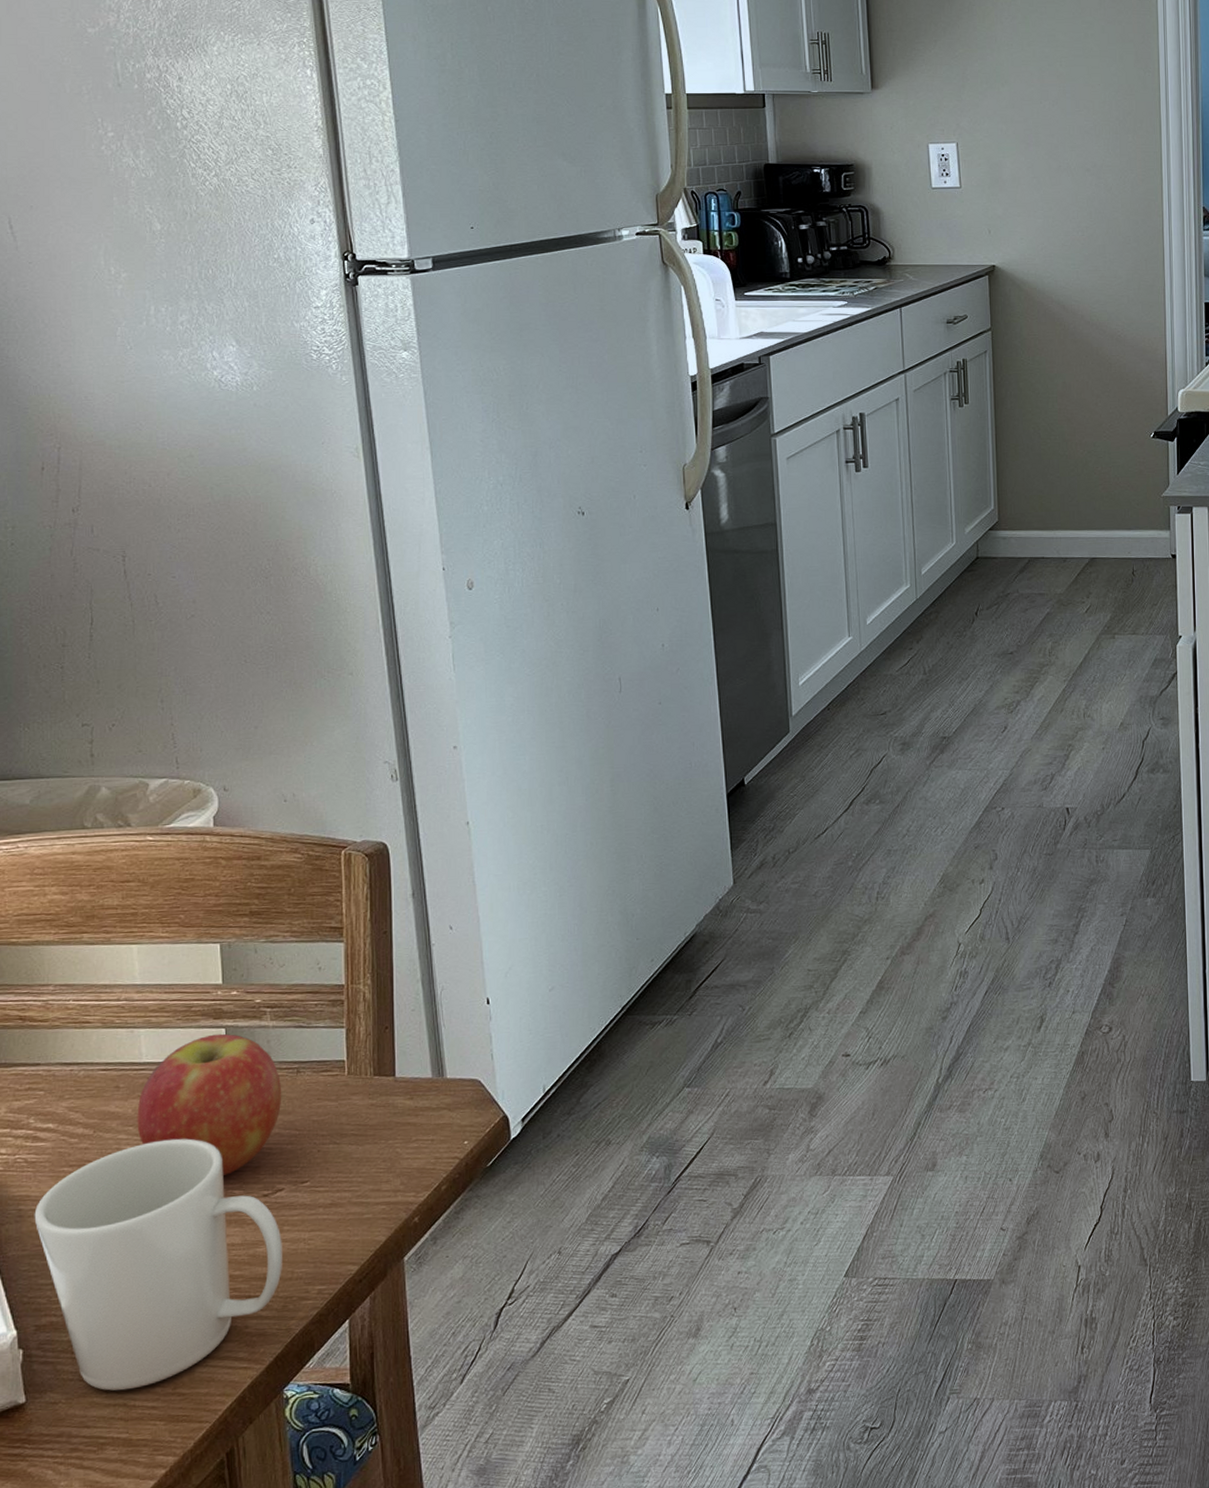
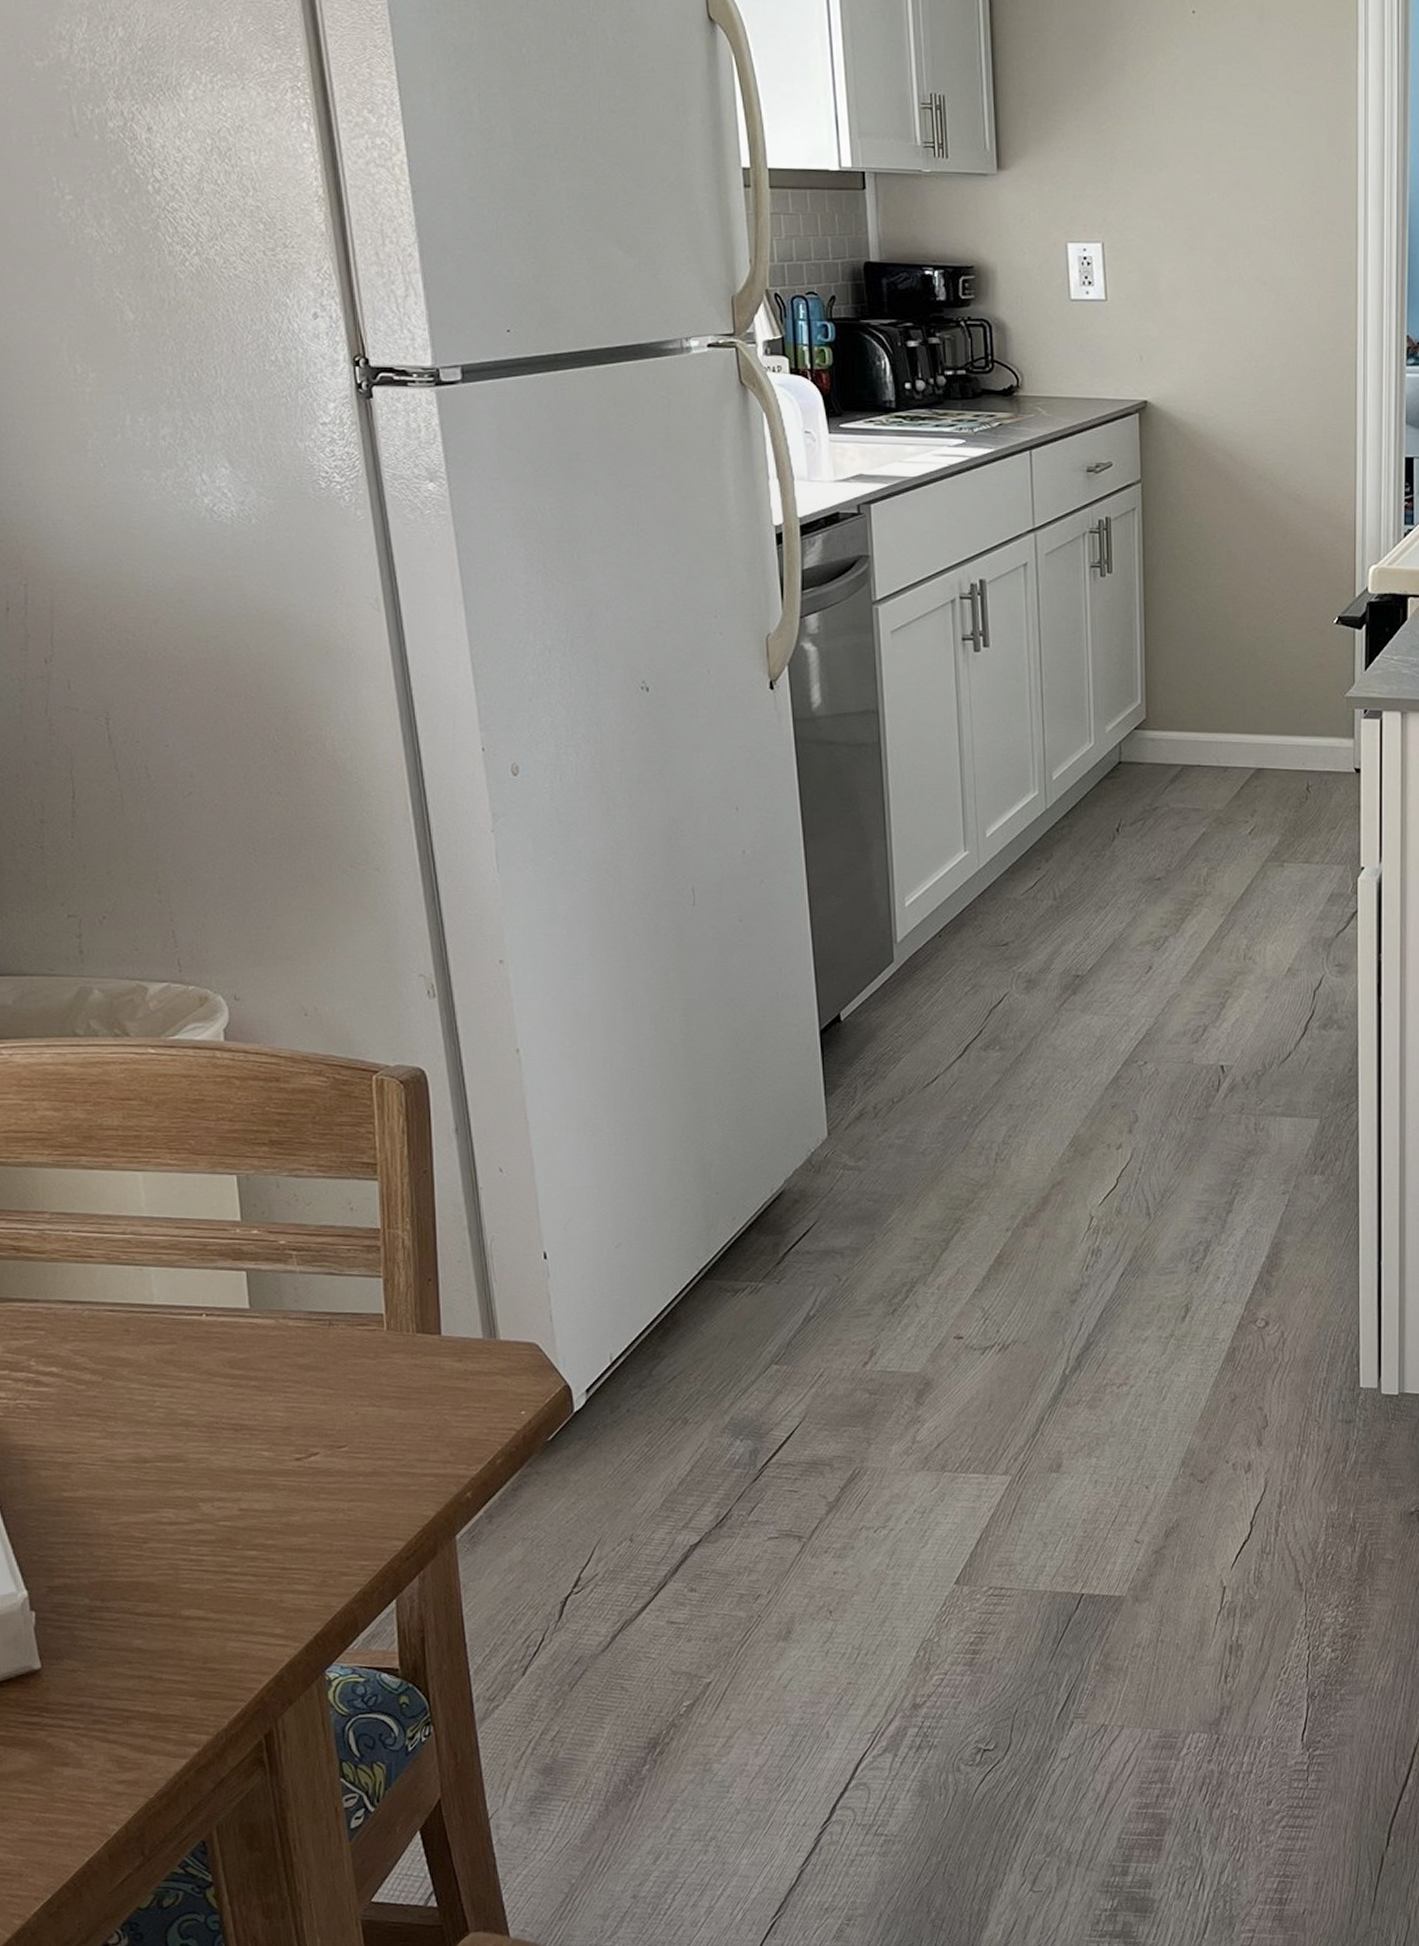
mug: present [34,1138,284,1391] -> none [40,1391,321,1662]
fruit: present [137,1033,282,1175] -> none [150,1277,314,1435]

